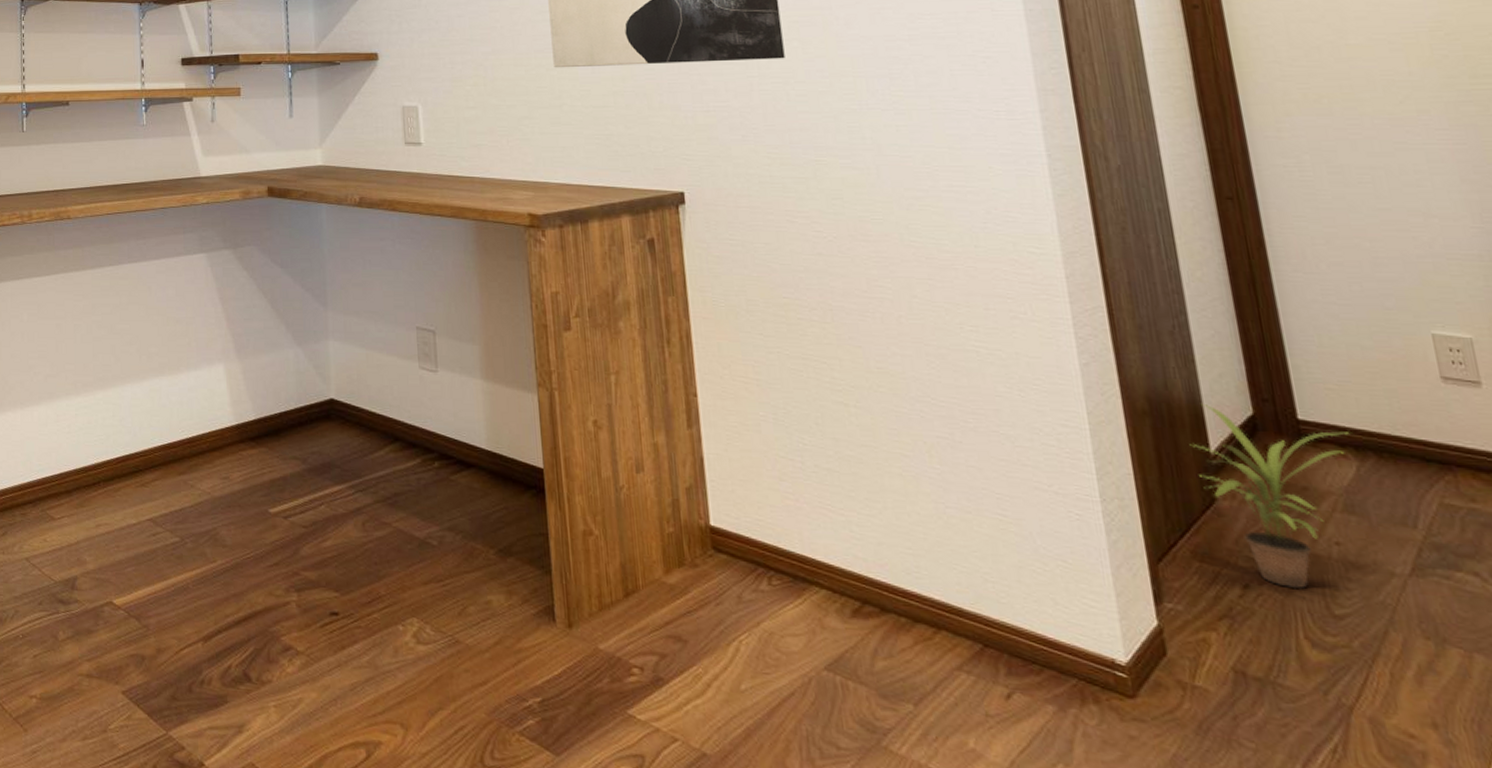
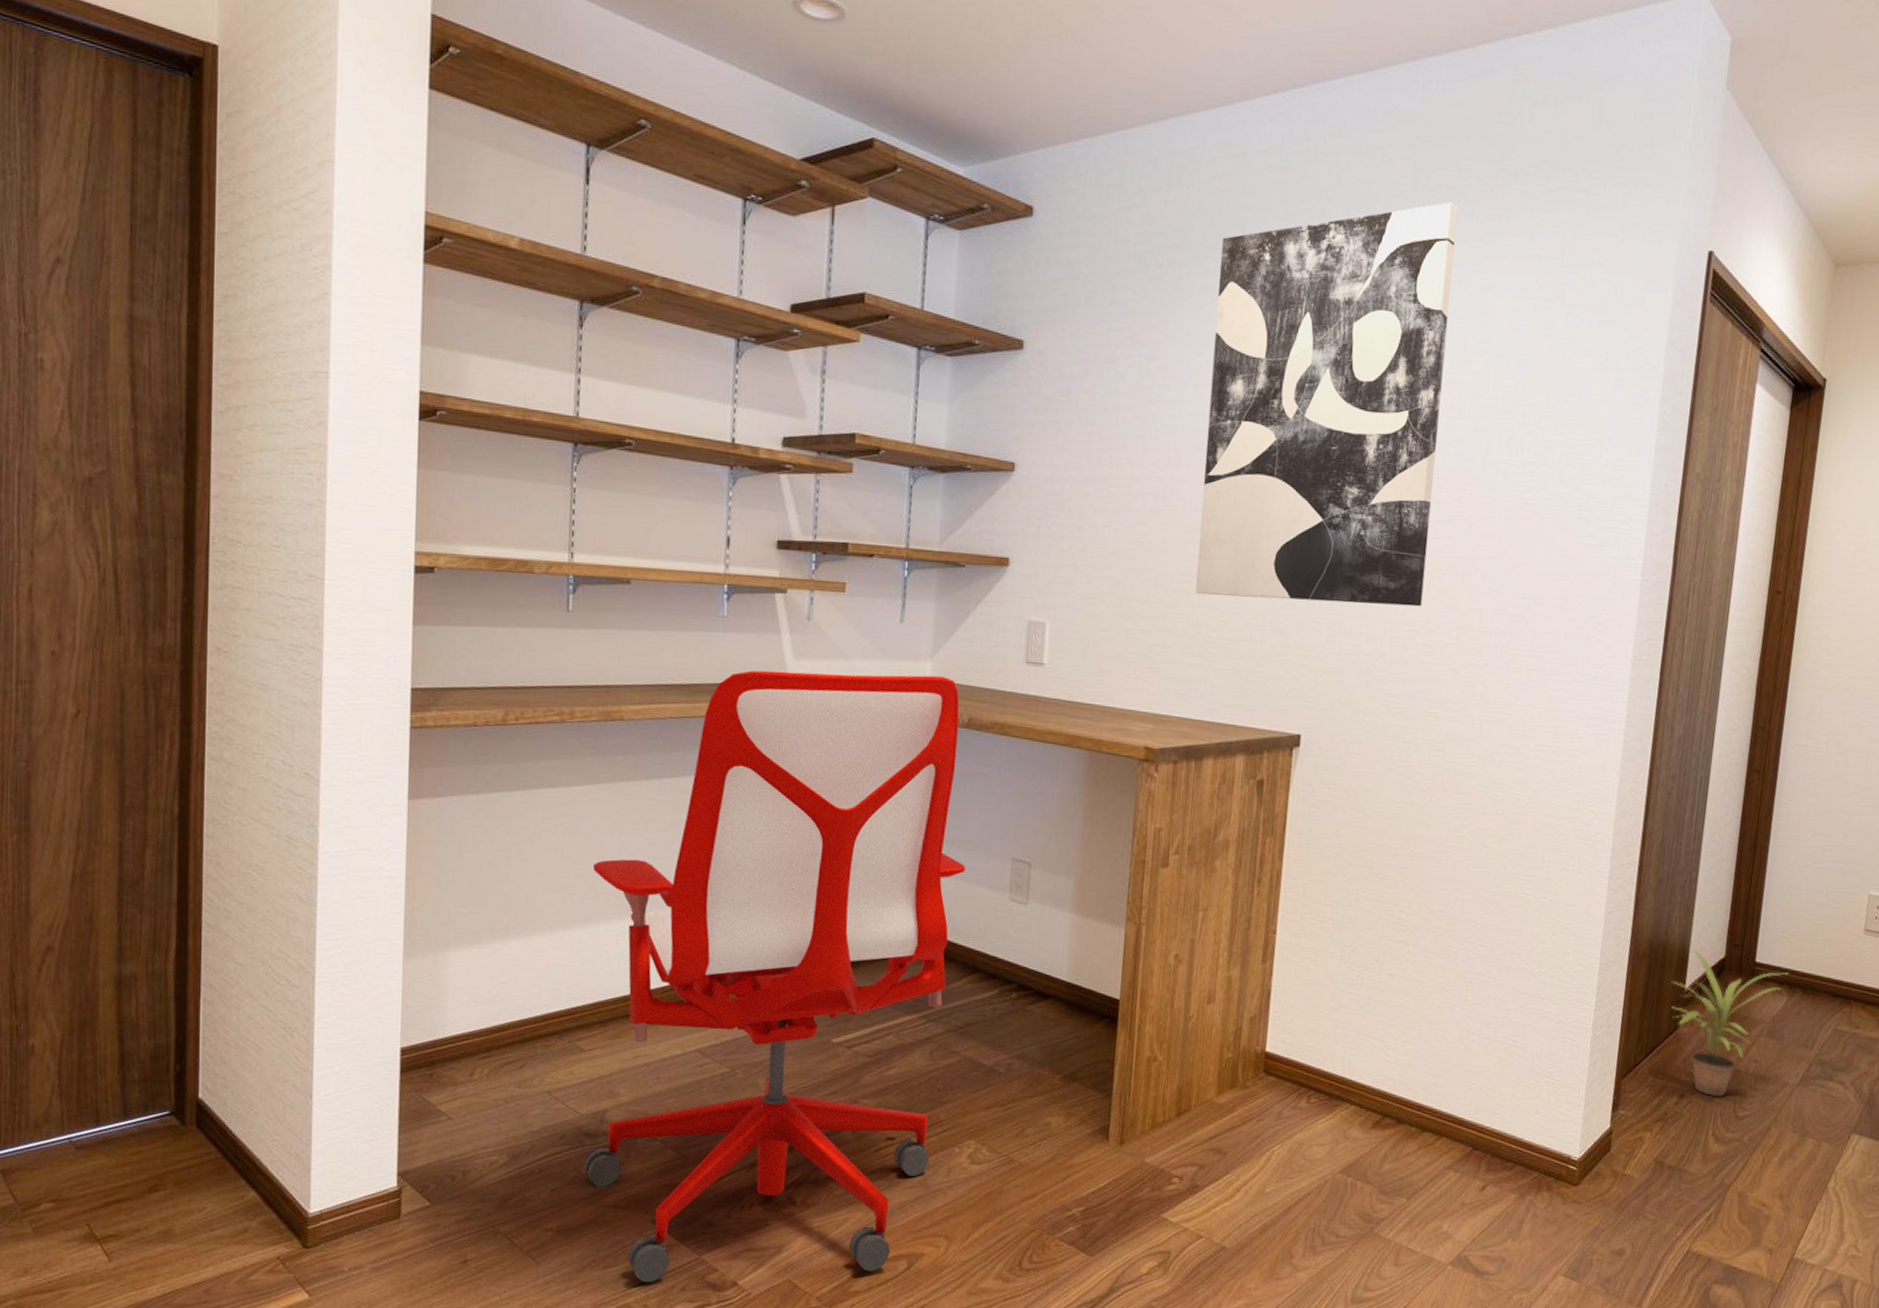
office chair: none [52,162,375,759] -> present [584,670,966,1283]

